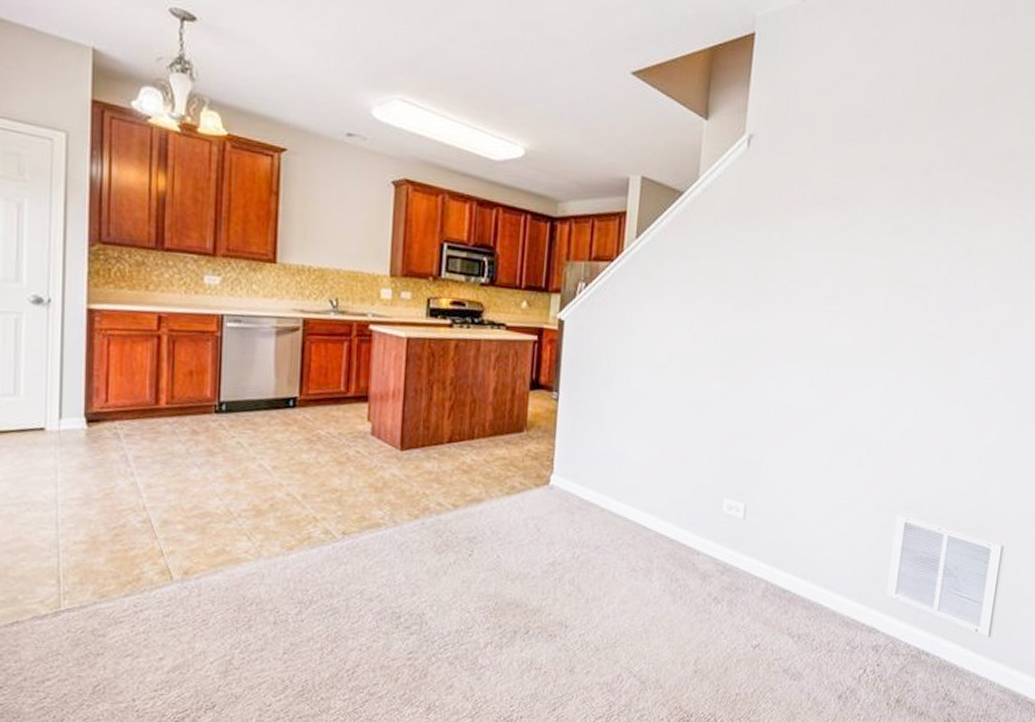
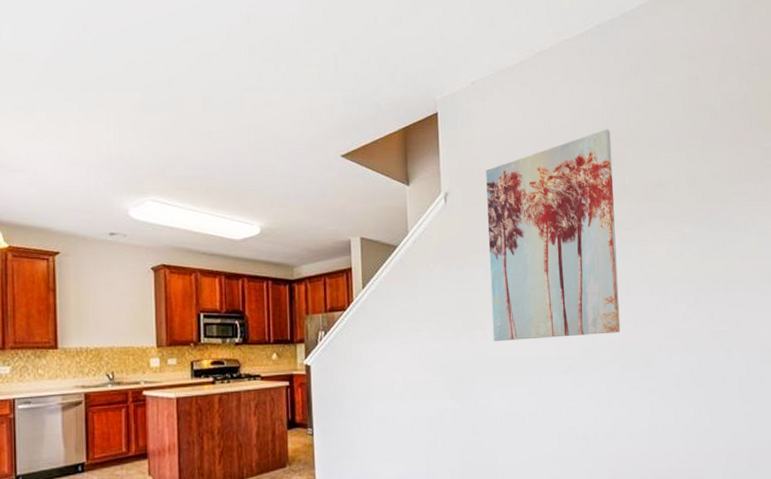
wall art: none [780,79,961,329] -> present [486,129,621,341]

